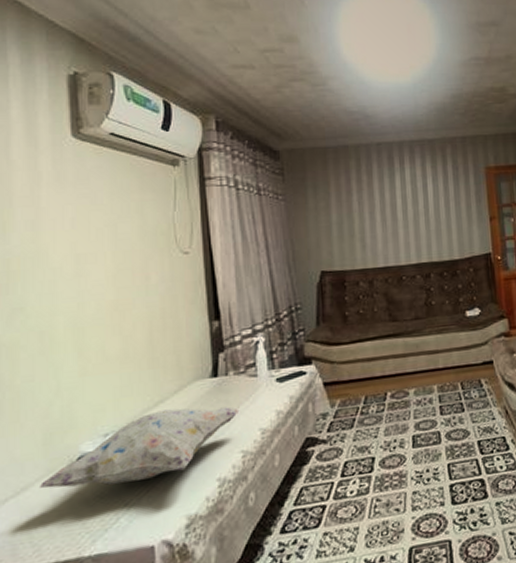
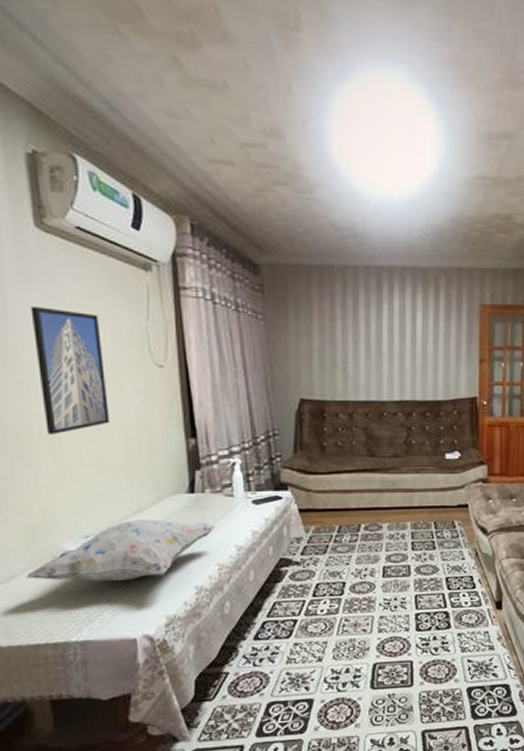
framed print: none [63,208,134,331] -> present [30,307,109,434]

